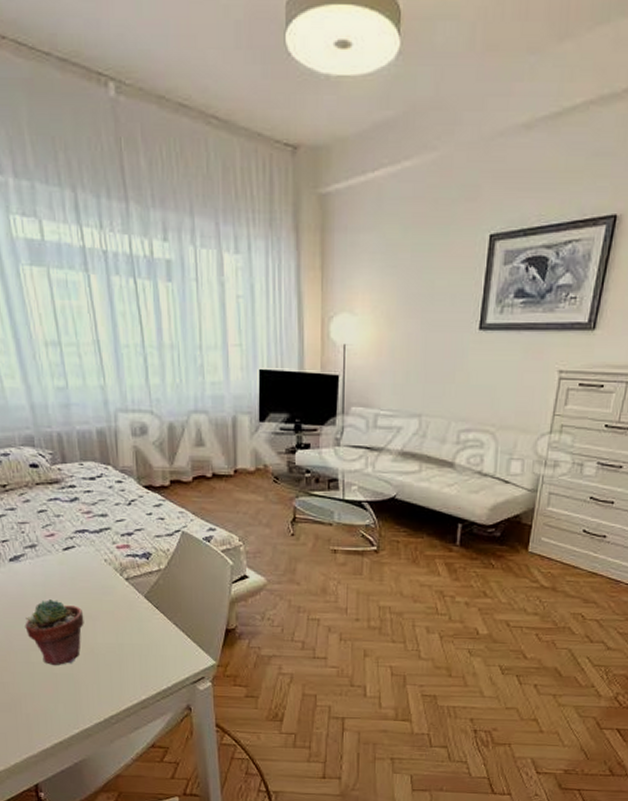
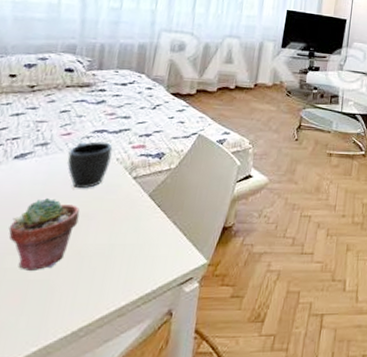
mug: none [57,542,100,591] -> present [67,141,113,189]

